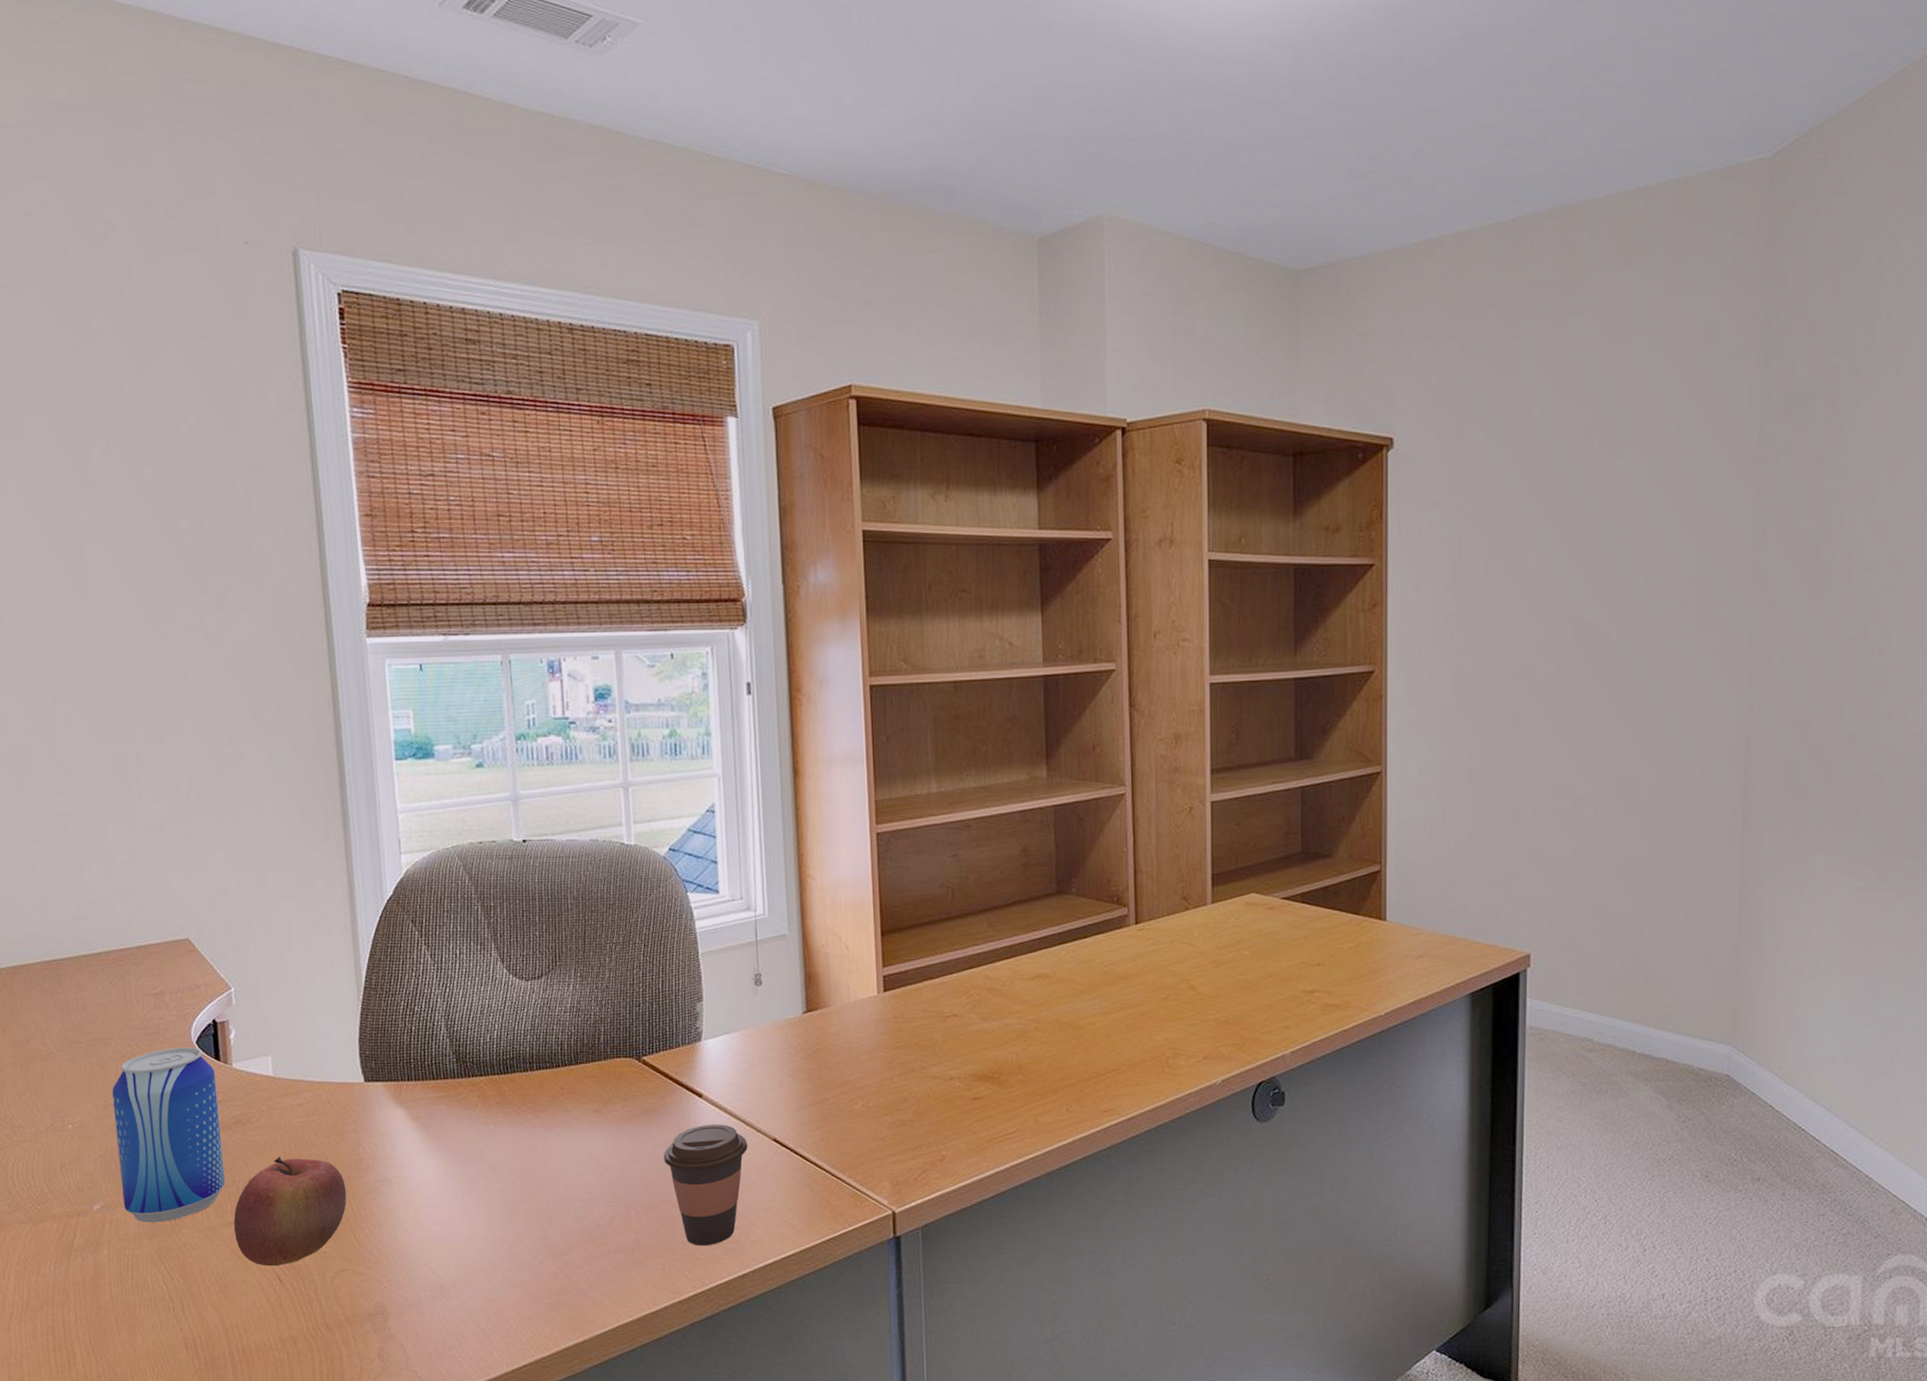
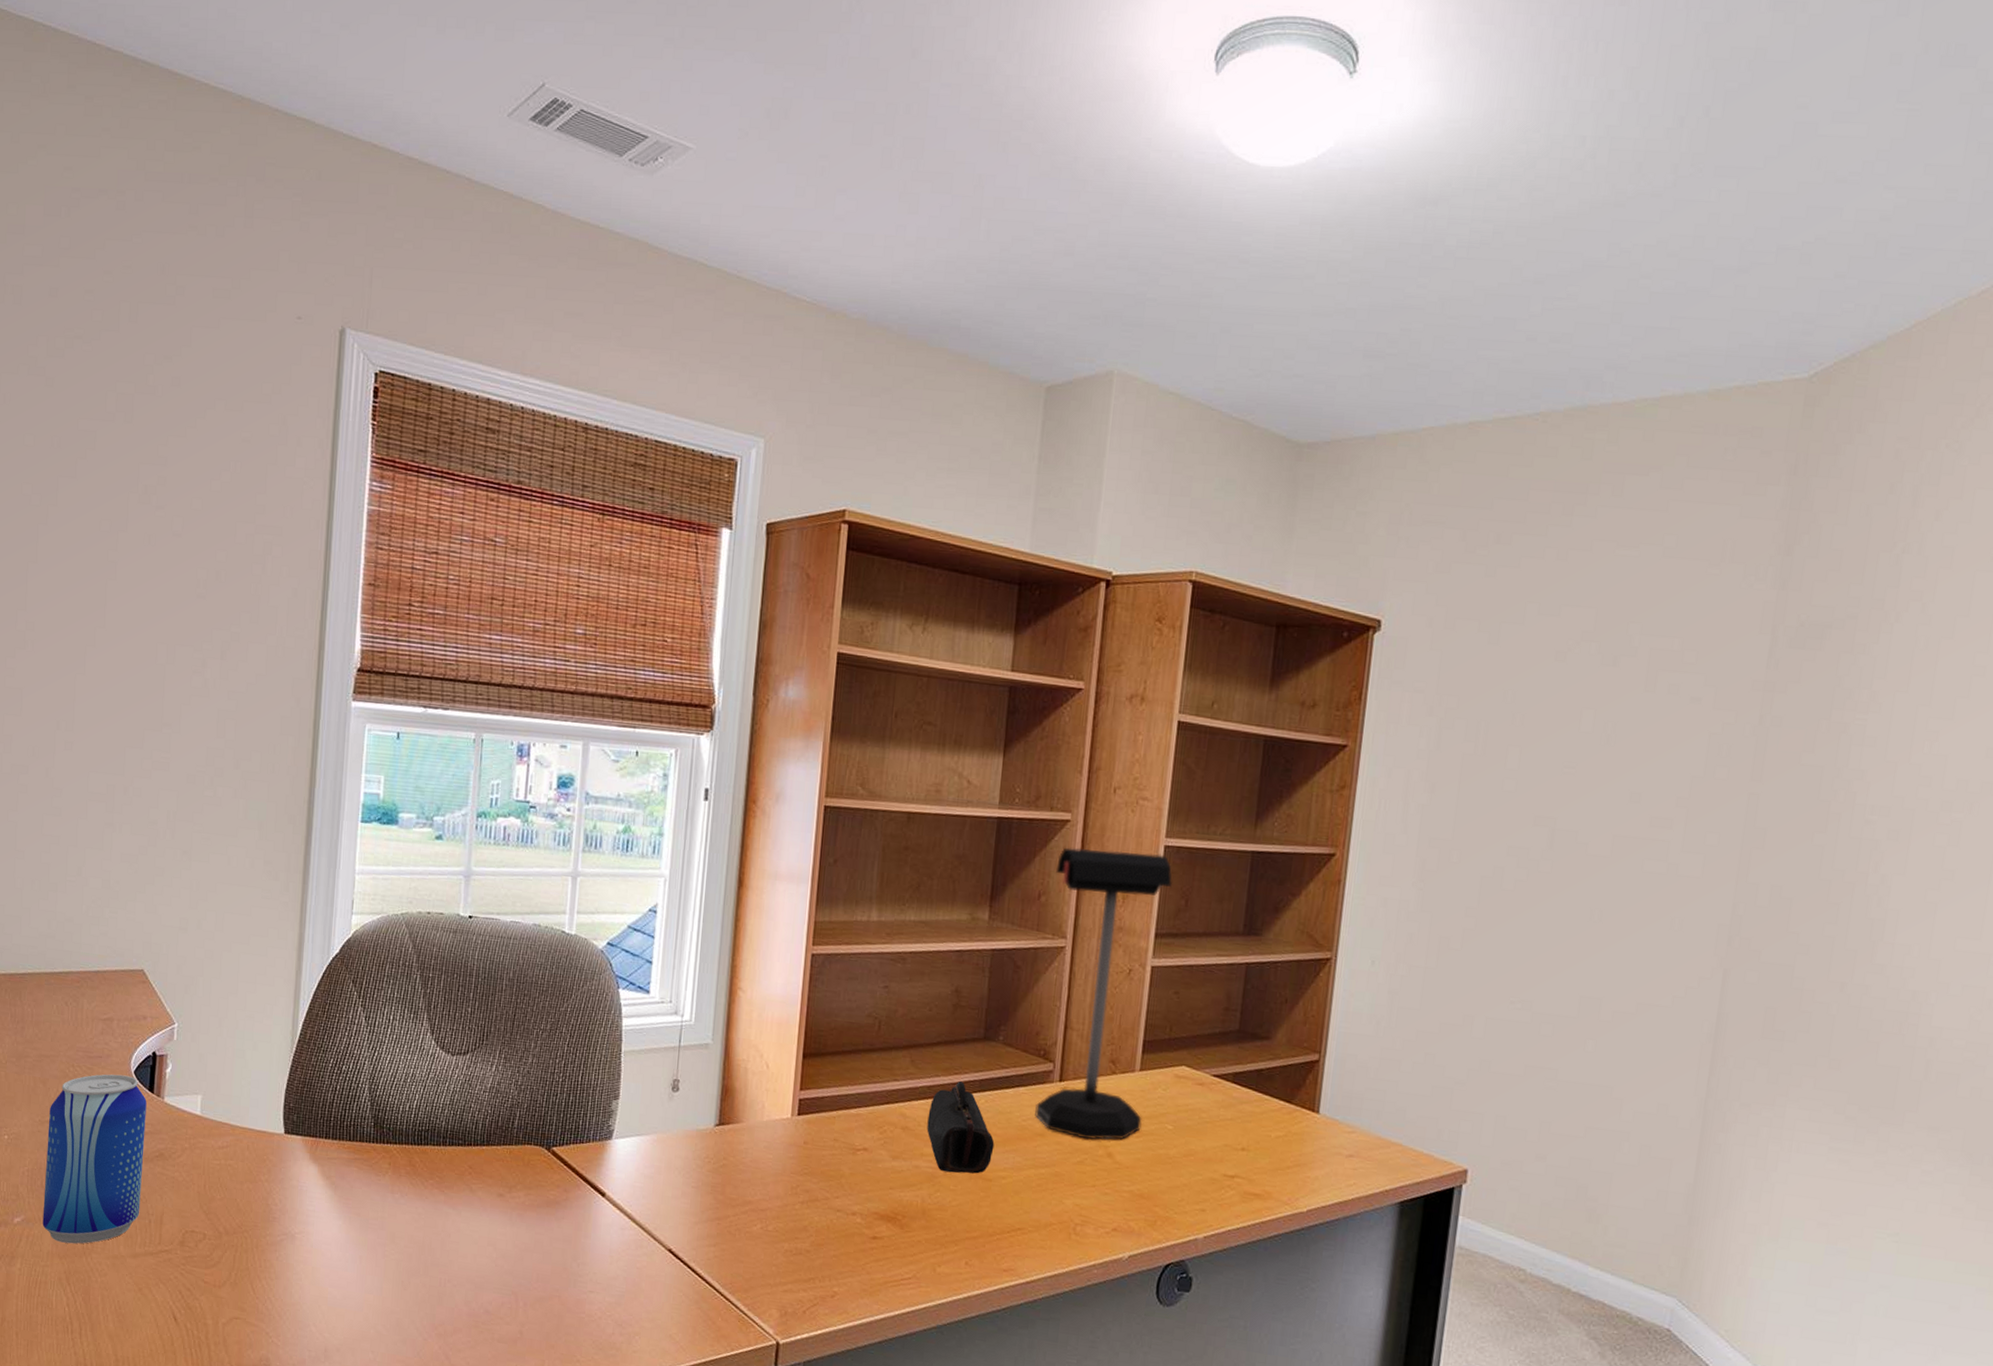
apple: present [233,1157,347,1267] -> none [140,1196,251,1305]
coffee cup: present [663,1124,748,1246] -> none [558,1224,643,1349]
pencil case: none [1012,936,1080,1026] -> present [927,1080,995,1174]
desk lamp: none [1107,692,1222,976] -> present [1035,847,1173,1140]

